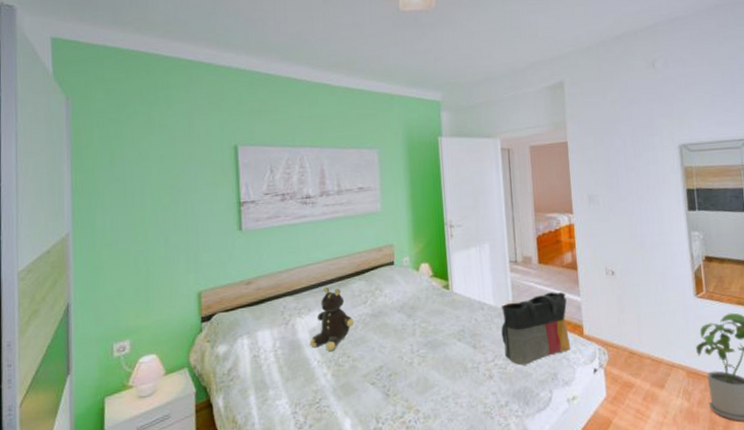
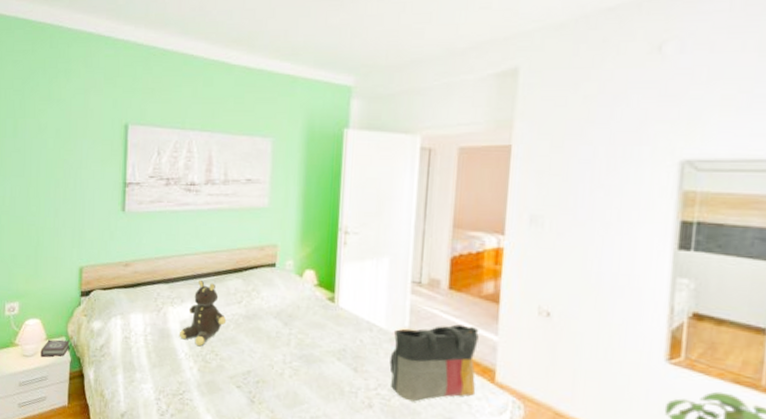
book: none [159,371,194,394] -> present [40,339,70,357]

